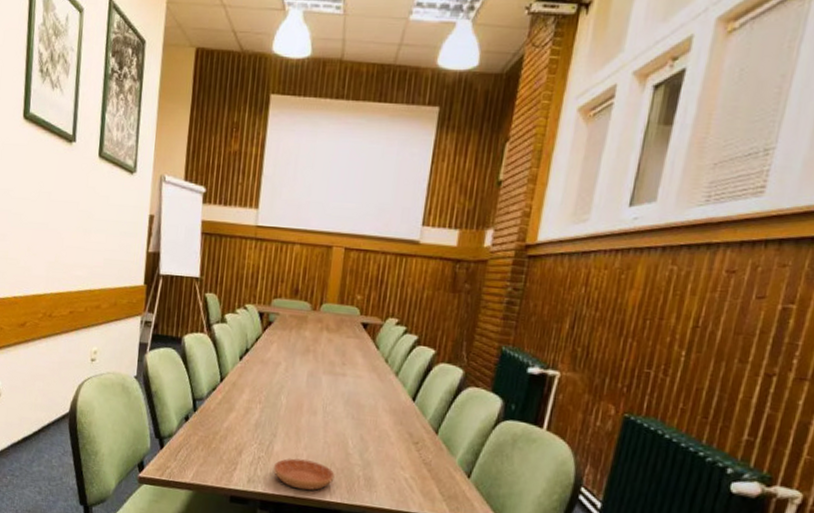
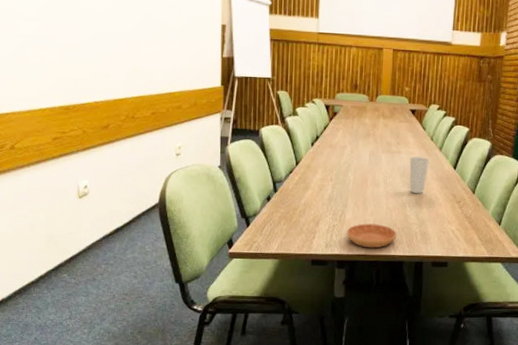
cup: none [354,381,381,429] -> present [409,156,429,194]

